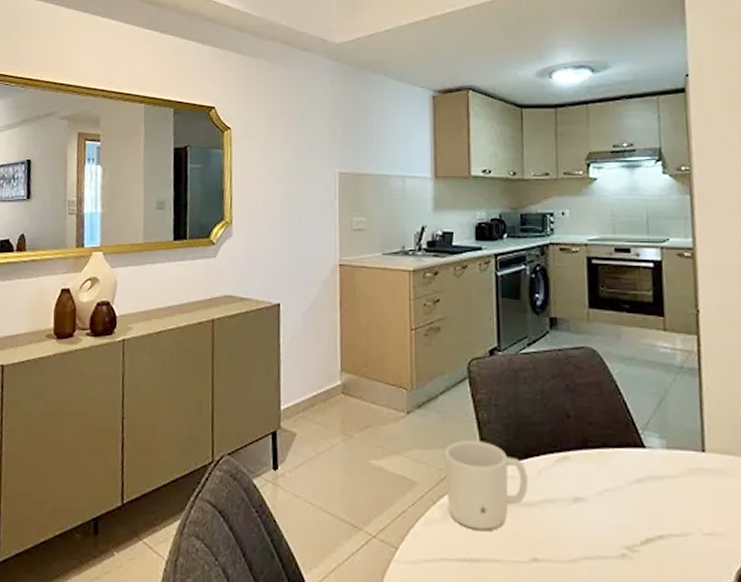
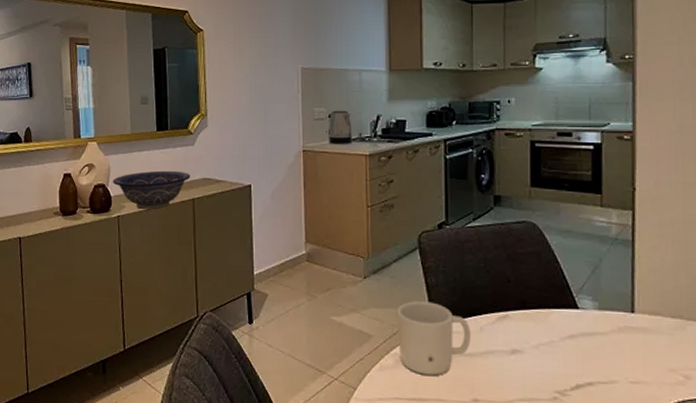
decorative bowl: none [119,286,211,333] -> present [113,170,191,210]
kettle: none [365,220,395,259] -> present [326,110,352,145]

